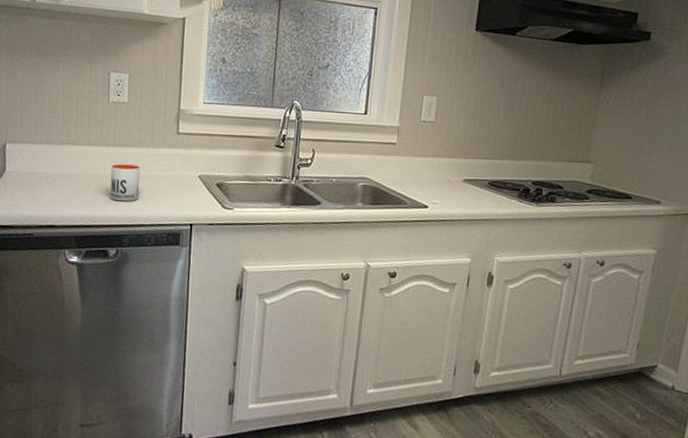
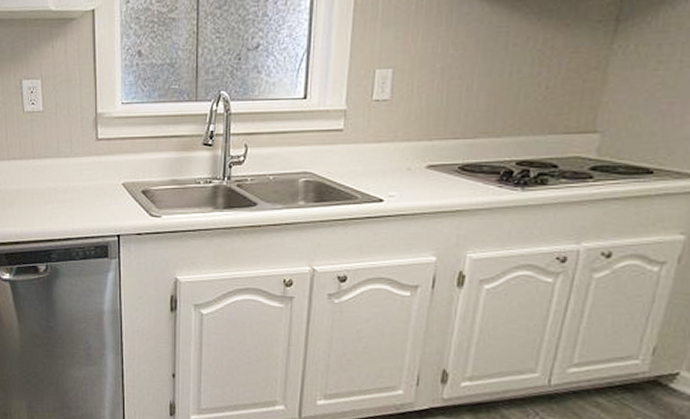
mug: present [110,164,140,202] -> none [33,177,63,216]

